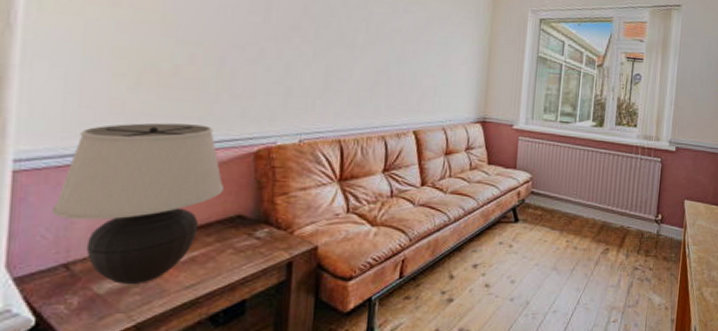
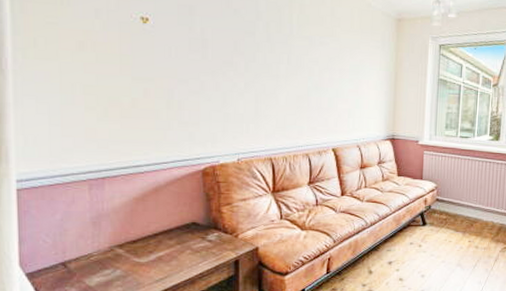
table lamp: present [53,122,225,284] -> none [50,147,181,278]

